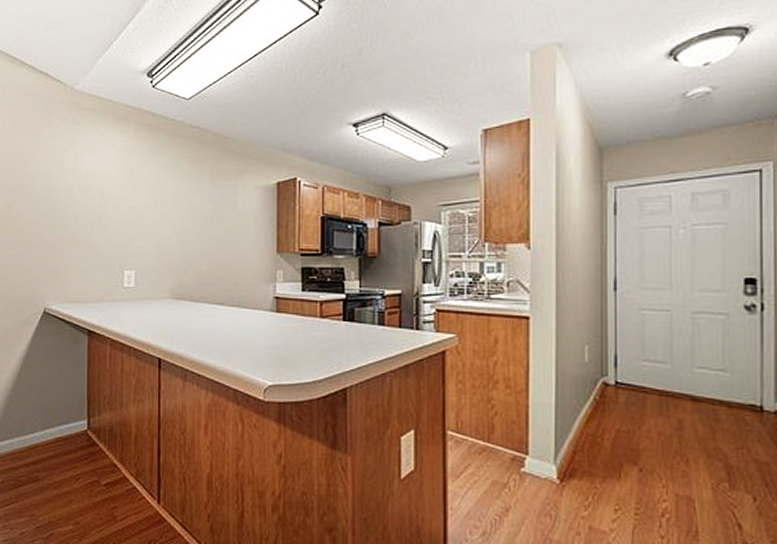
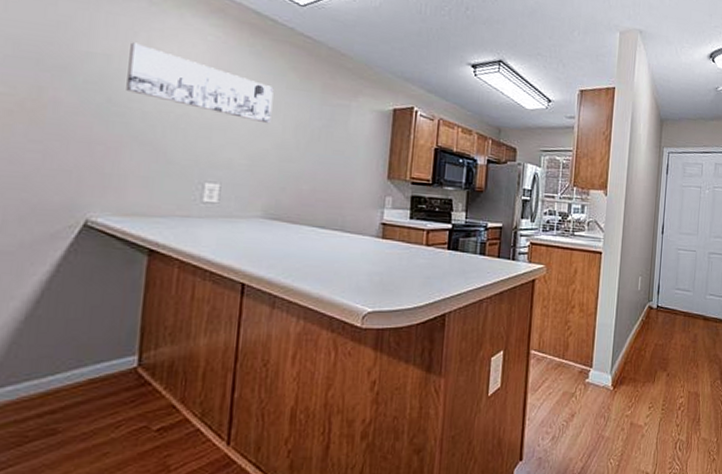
wall art: none [63,158,171,213] -> present [126,42,274,124]

